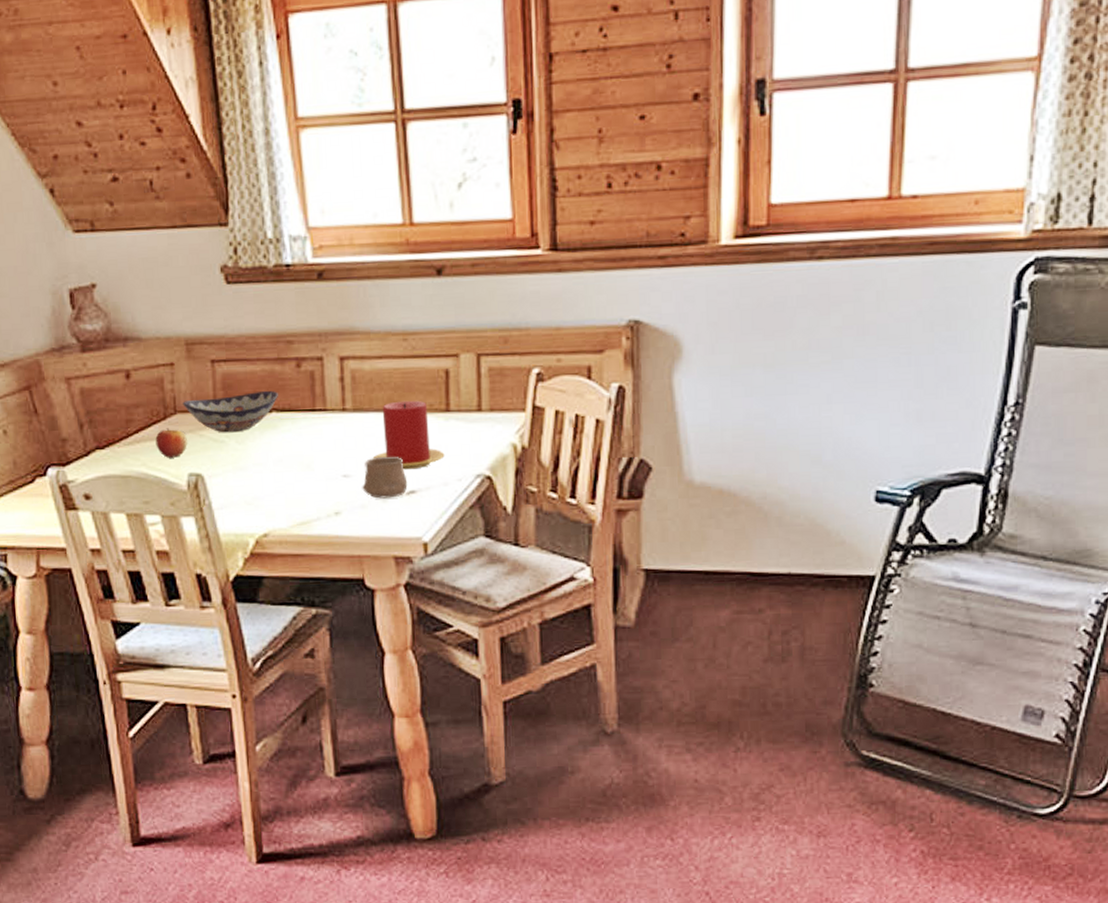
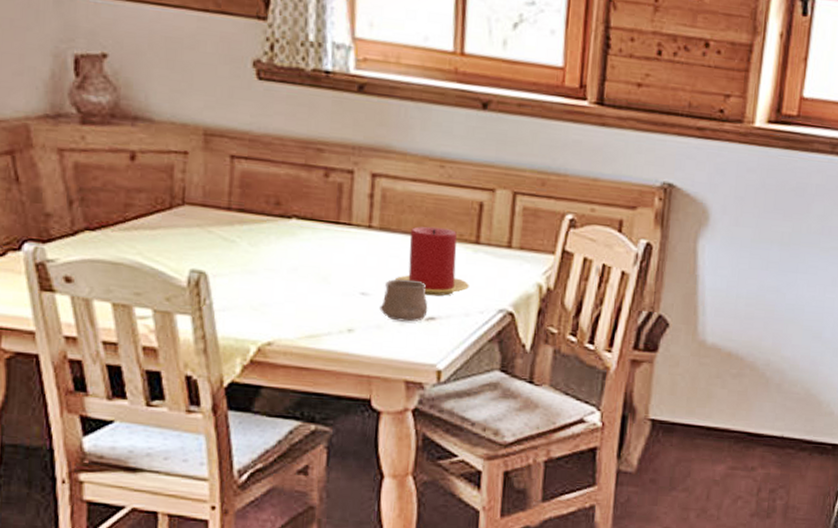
apple: present [155,428,187,458] -> none [156,218,193,251]
decorative bowl: present [182,390,278,433] -> none [192,193,301,234]

